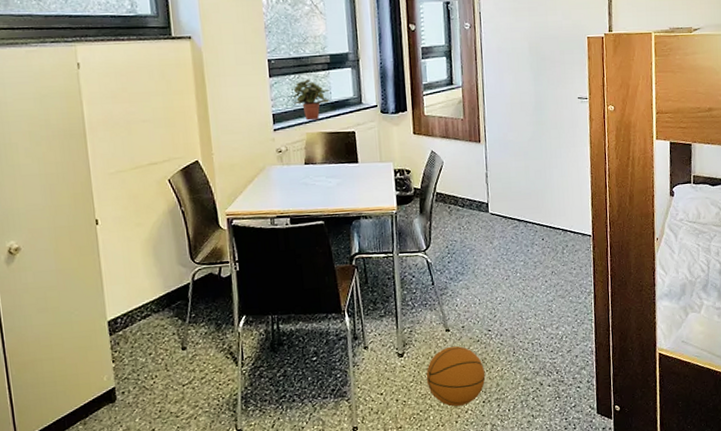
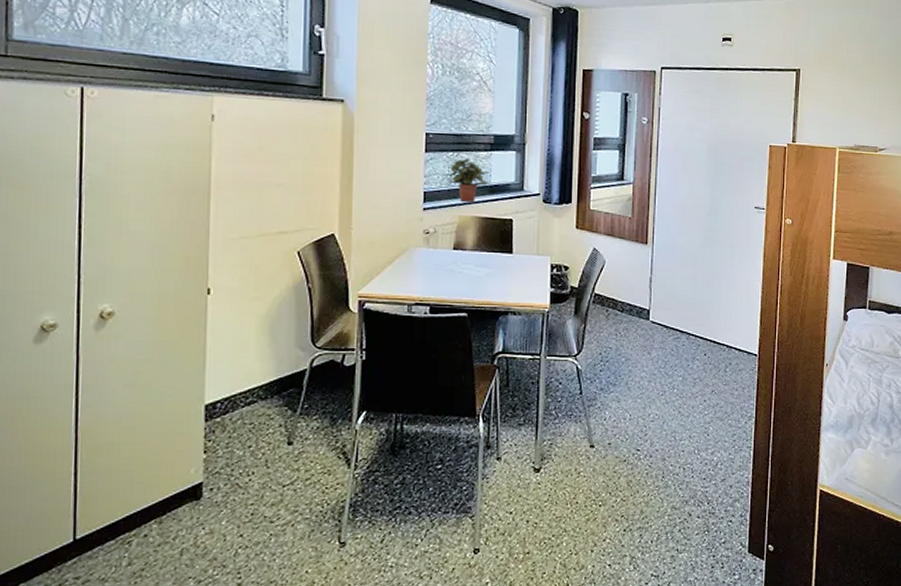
basketball: present [426,345,486,407] -> none [563,464,629,533]

